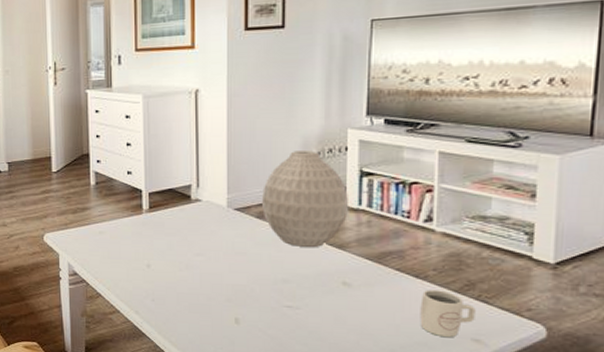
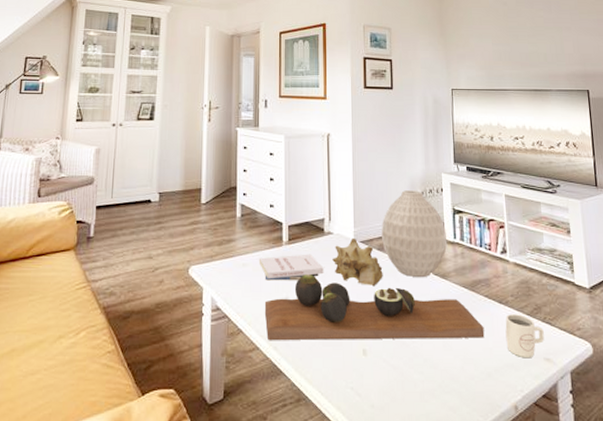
books: none [116,222,190,249] -> present [258,254,324,281]
decorative tray: none [124,243,391,314] -> present [264,274,485,340]
seashell: none [201,205,262,256] -> present [332,237,383,287]

